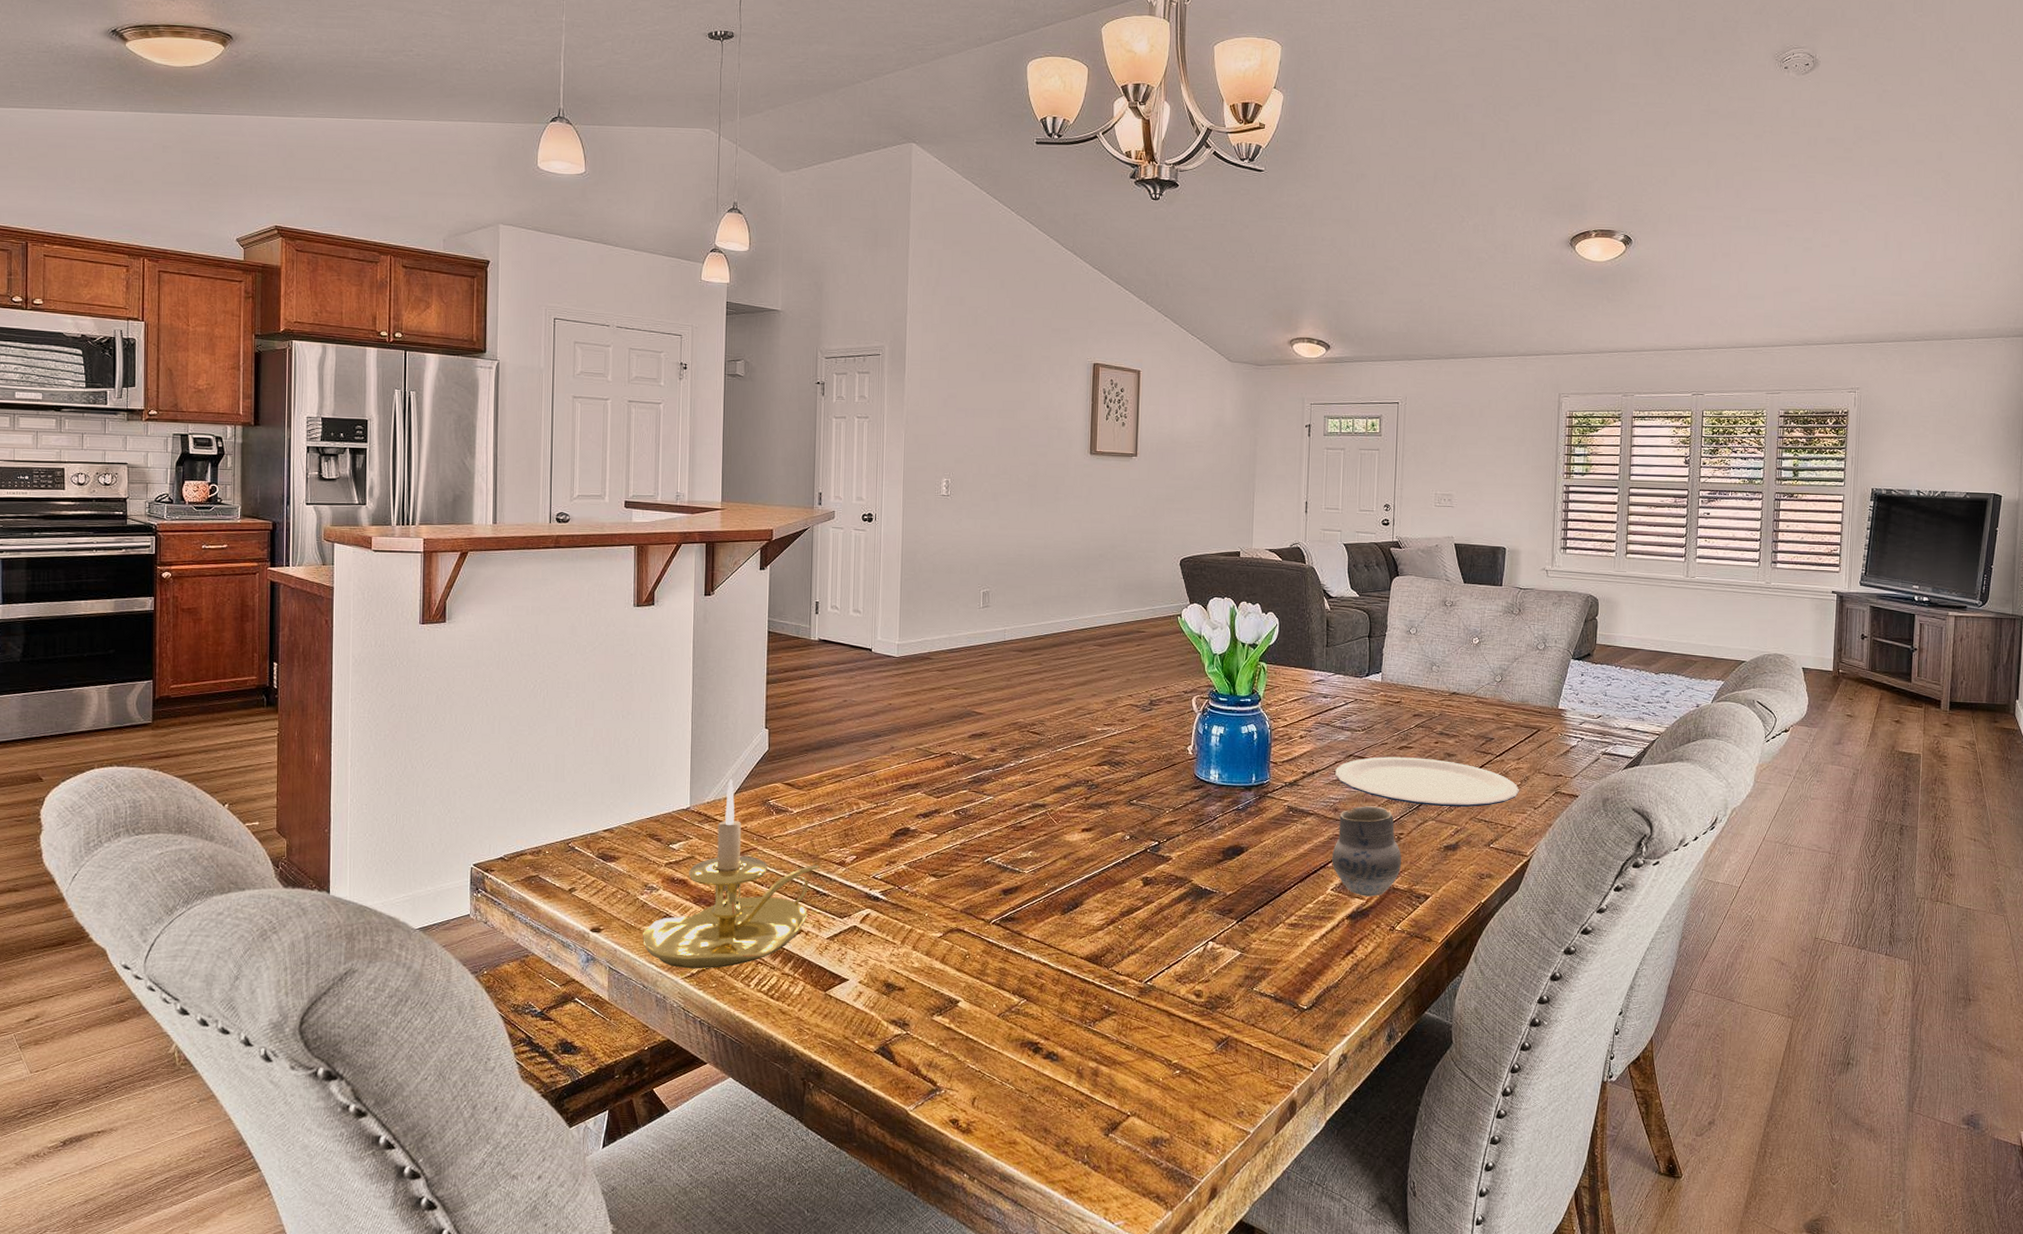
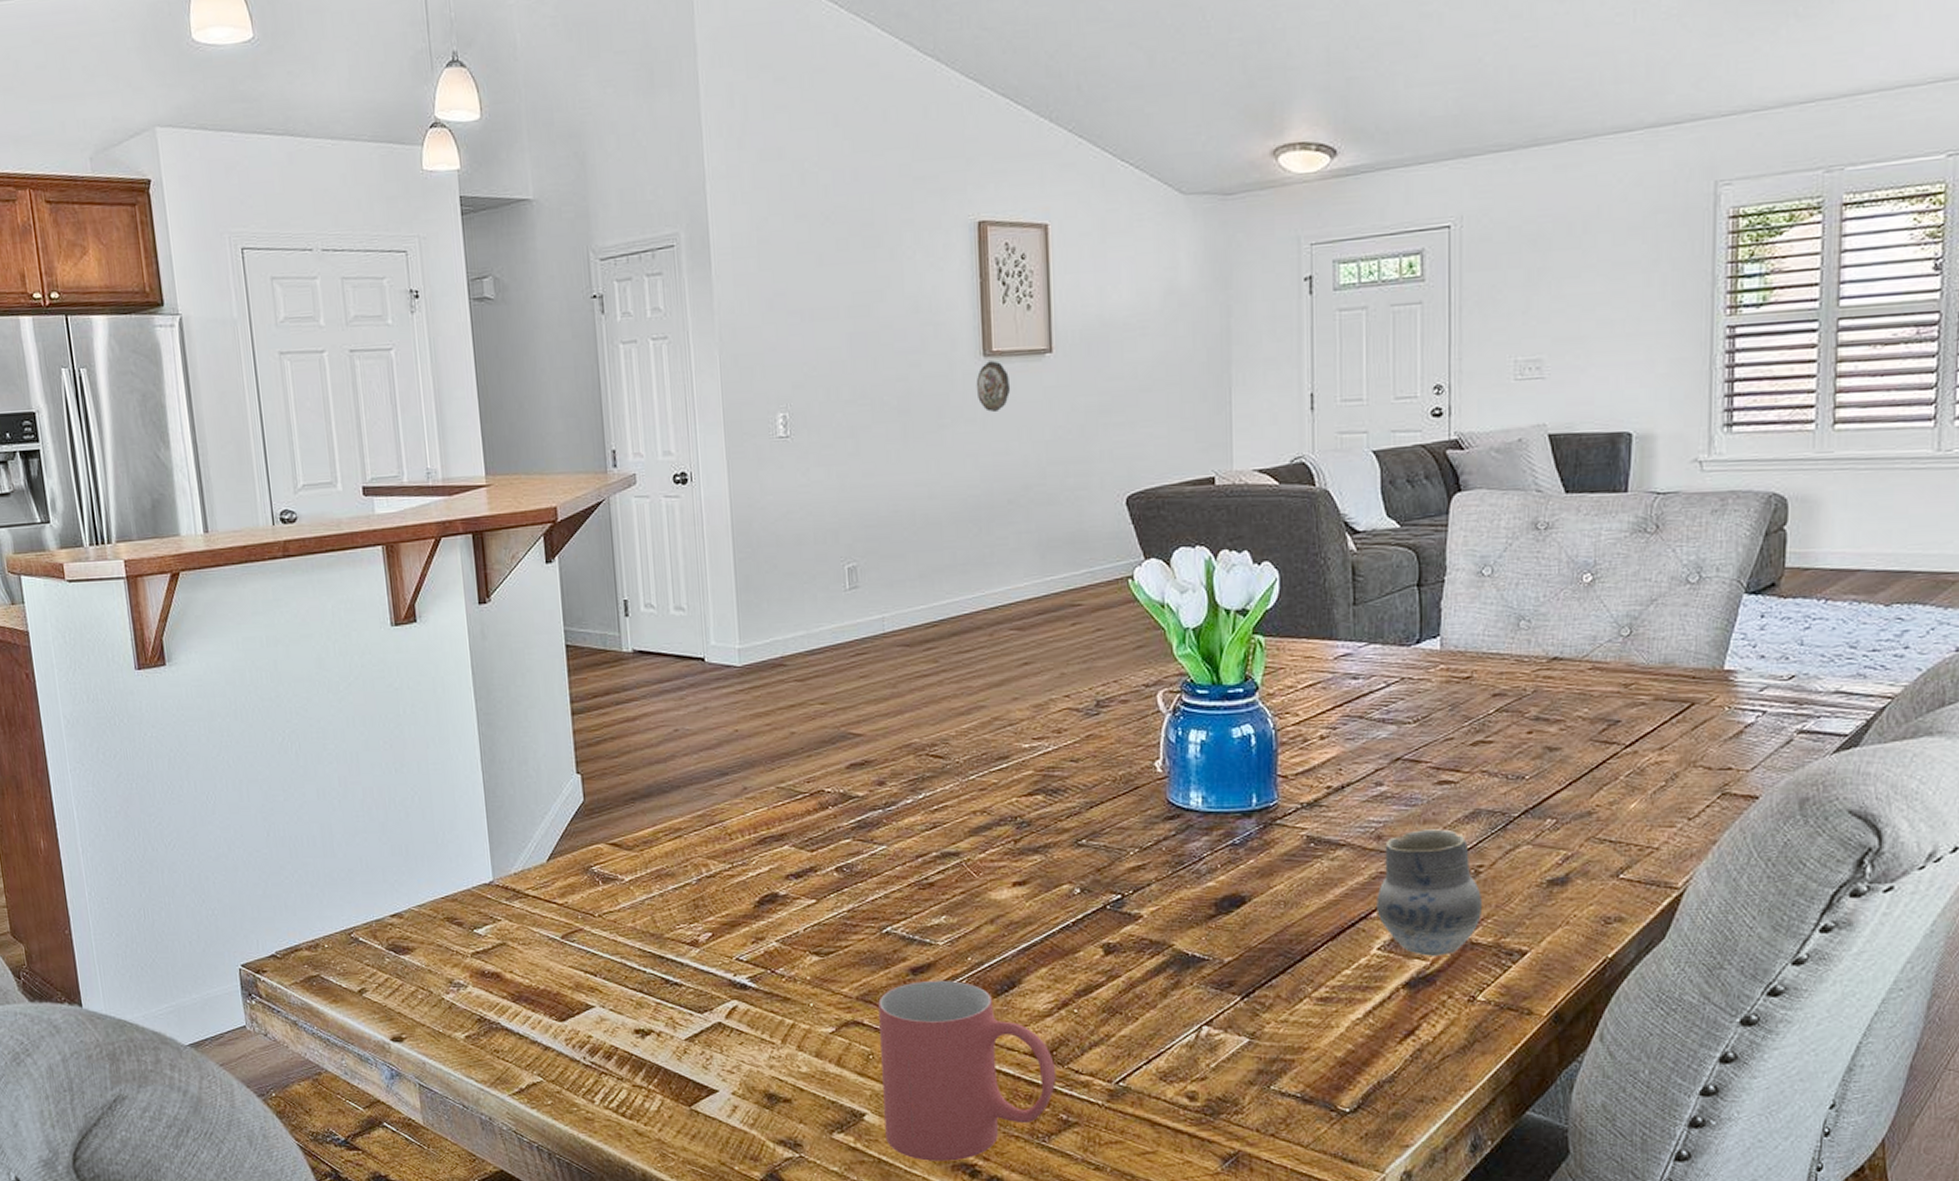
candle holder: present [643,779,821,969] -> none [454,842,667,1083]
mug: none [973,899,1103,1040] -> present [878,980,1056,1161]
decorative plate: none [1083,458,1107,494] -> present [976,361,1011,413]
plate: present [1335,756,1519,807] -> none [1376,756,1663,825]

